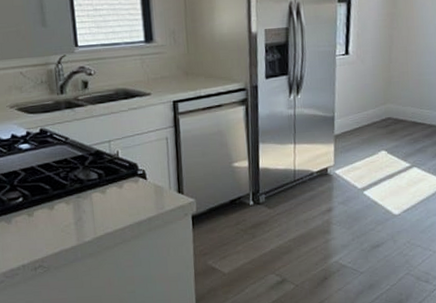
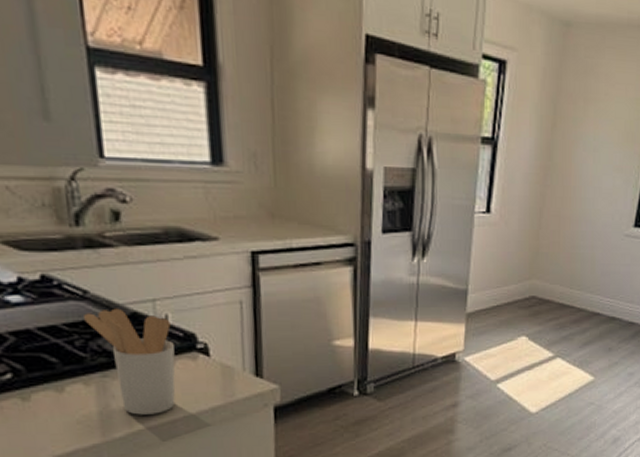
utensil holder: none [66,148,124,225] -> present [84,308,176,415]

